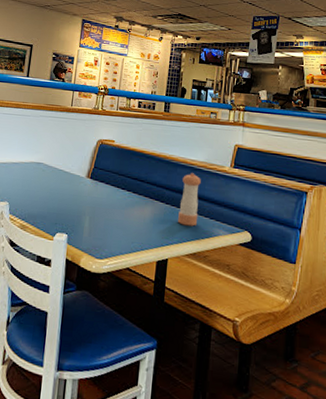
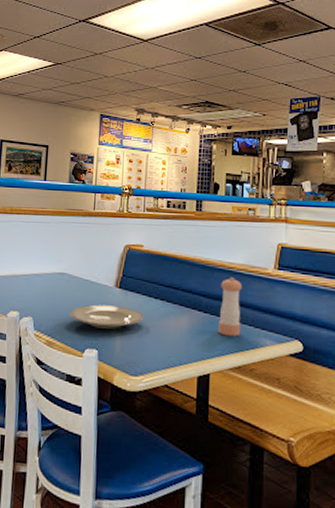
plate: none [43,192,112,216] -> present [70,304,144,329]

